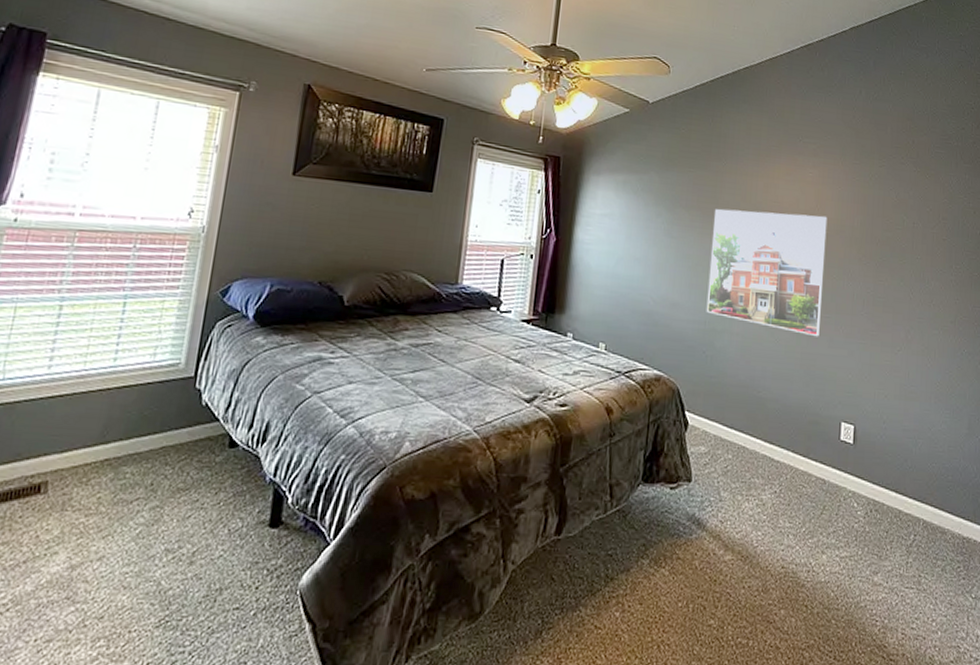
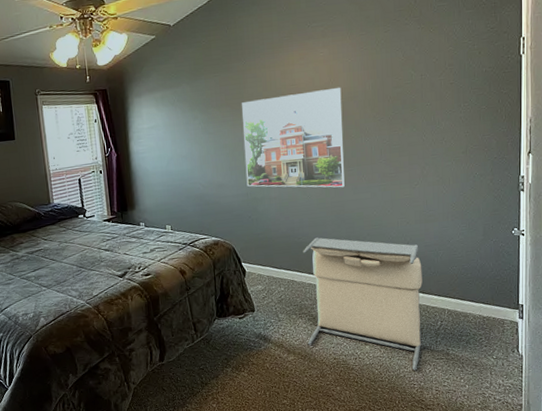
laundry hamper: none [751,394,898,600] -> present [303,237,422,371]

